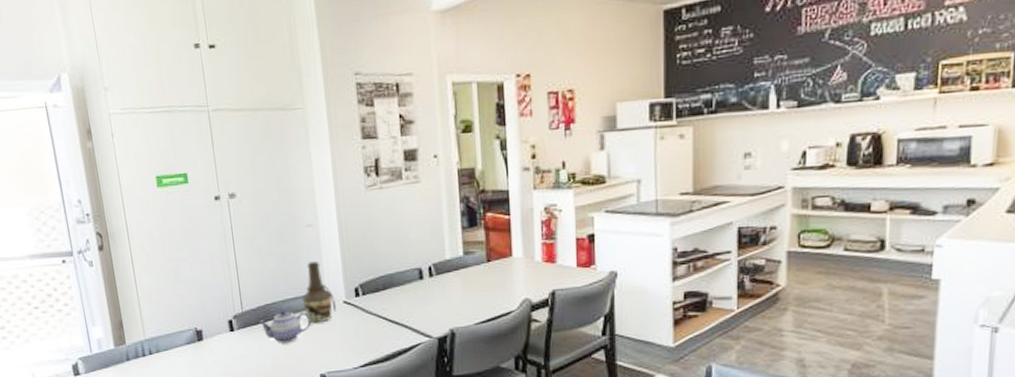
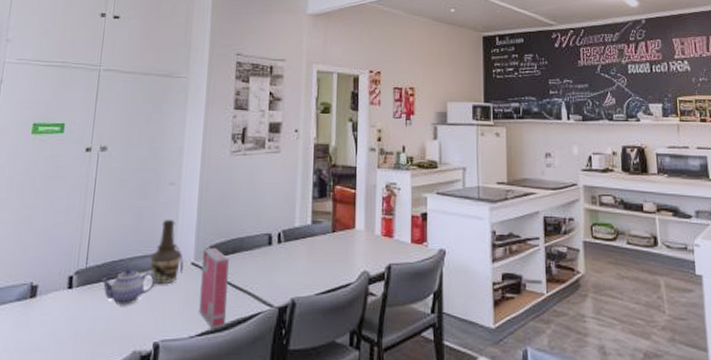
board game: none [353,286,387,360] -> present [199,248,229,329]

